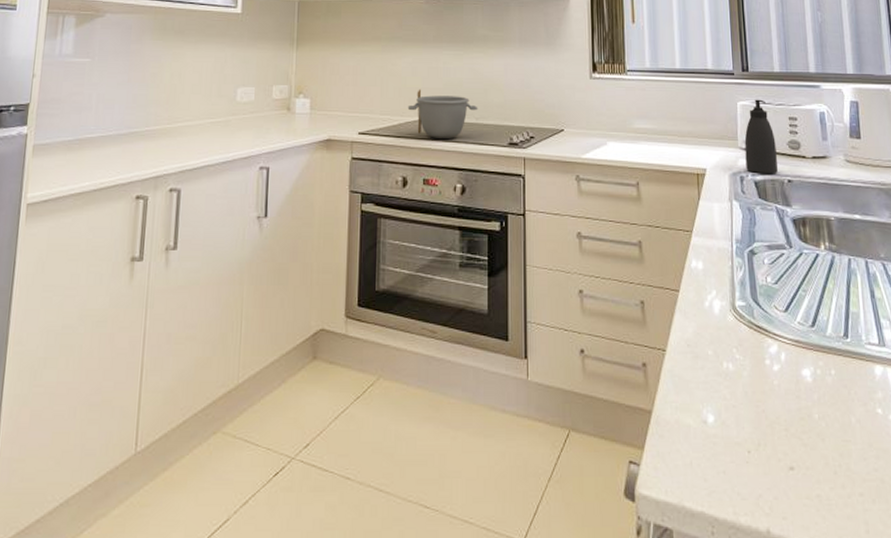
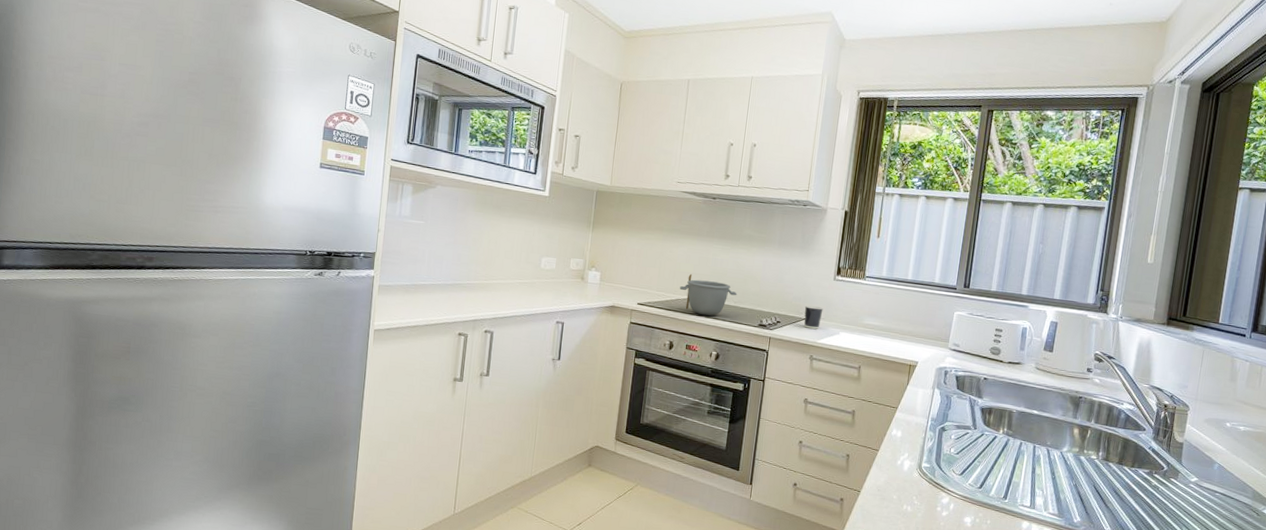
mug: none [560,113,583,141] -> present [804,305,824,329]
soap dispenser: present [744,99,778,174] -> none [951,311,981,372]

